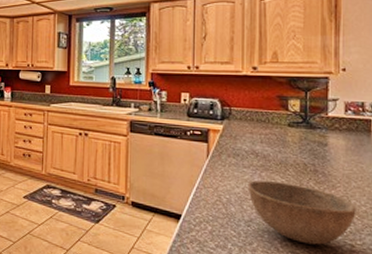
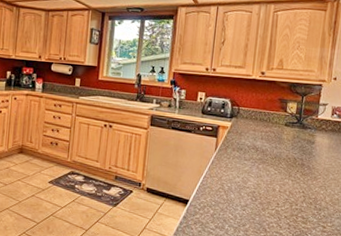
bowl: present [247,180,356,245] -> none [246,171,331,227]

